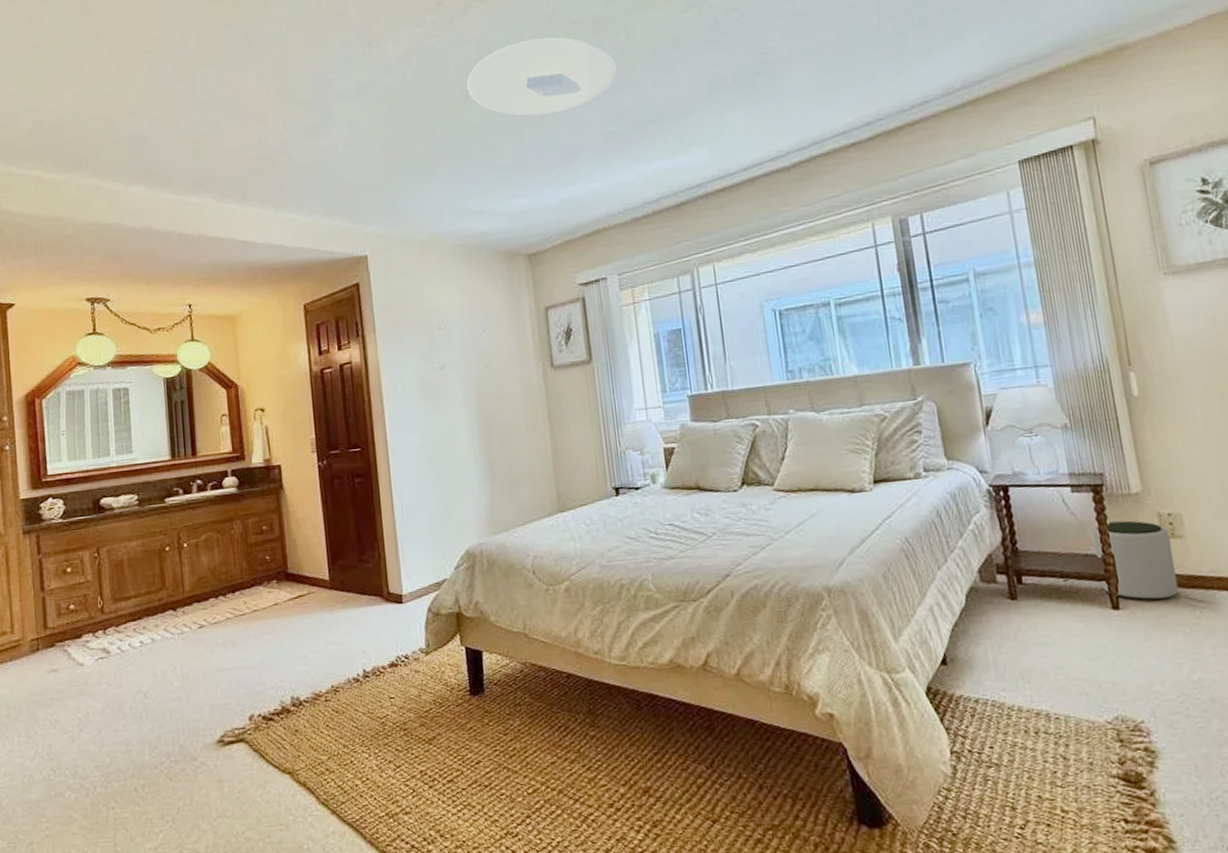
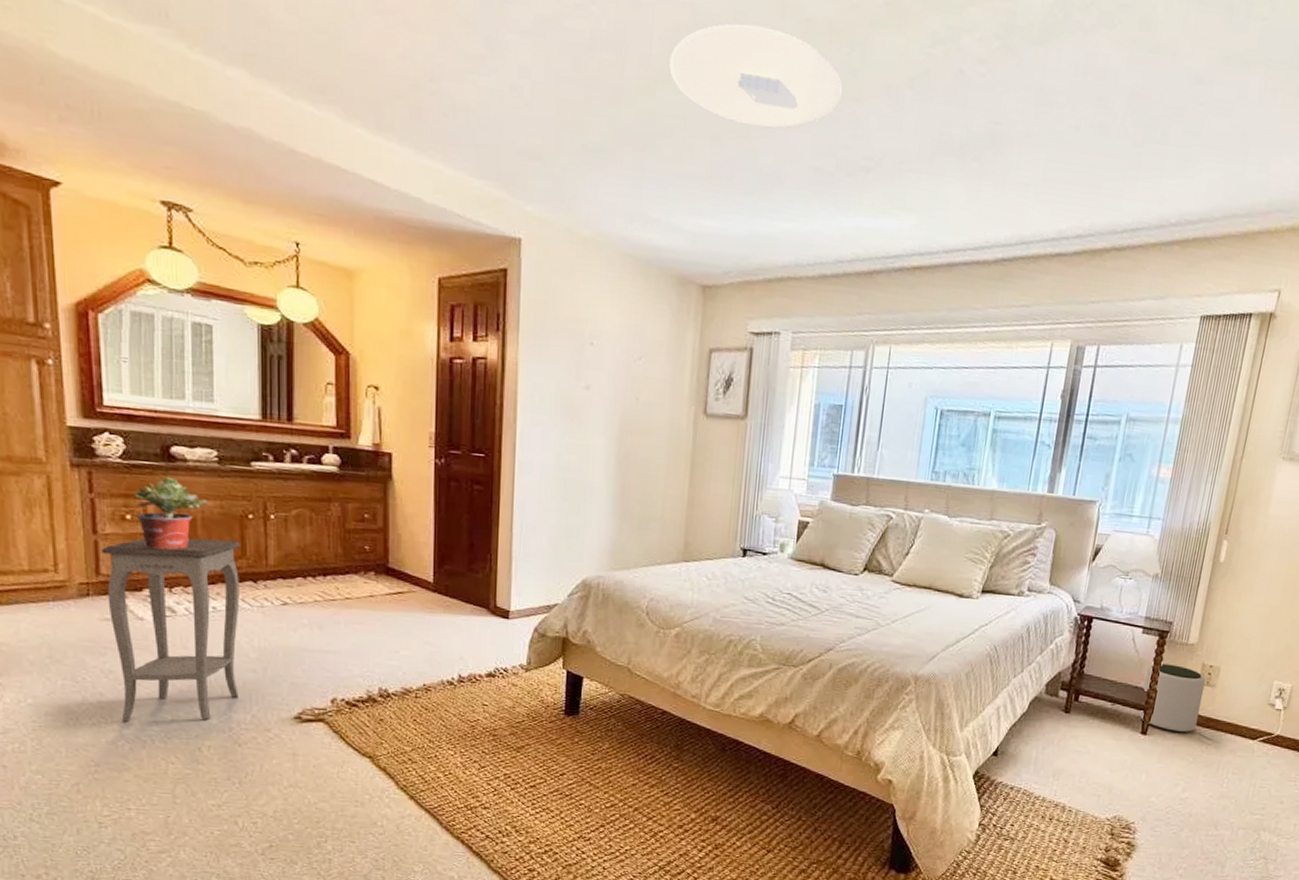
accent table: none [48,574,167,771] -> present [102,538,242,722]
potted plant: none [72,527,133,596] -> present [134,478,209,550]

